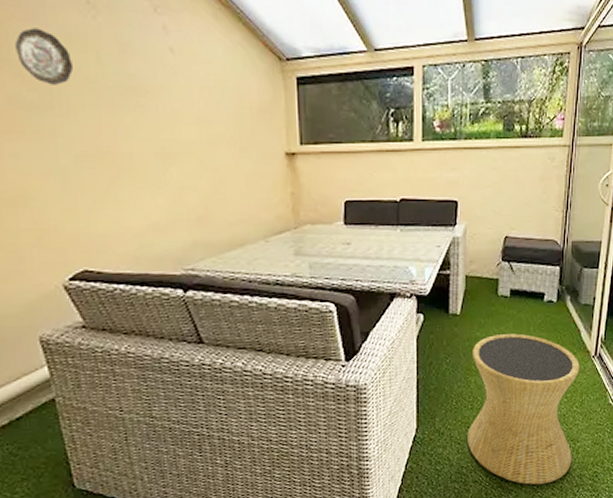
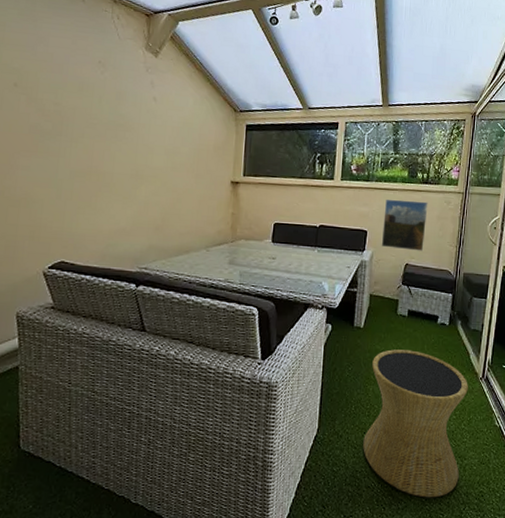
decorative plate: present [15,28,74,85] -> none [42,77,82,119]
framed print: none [475,160,528,220] -> present [381,199,428,251]

